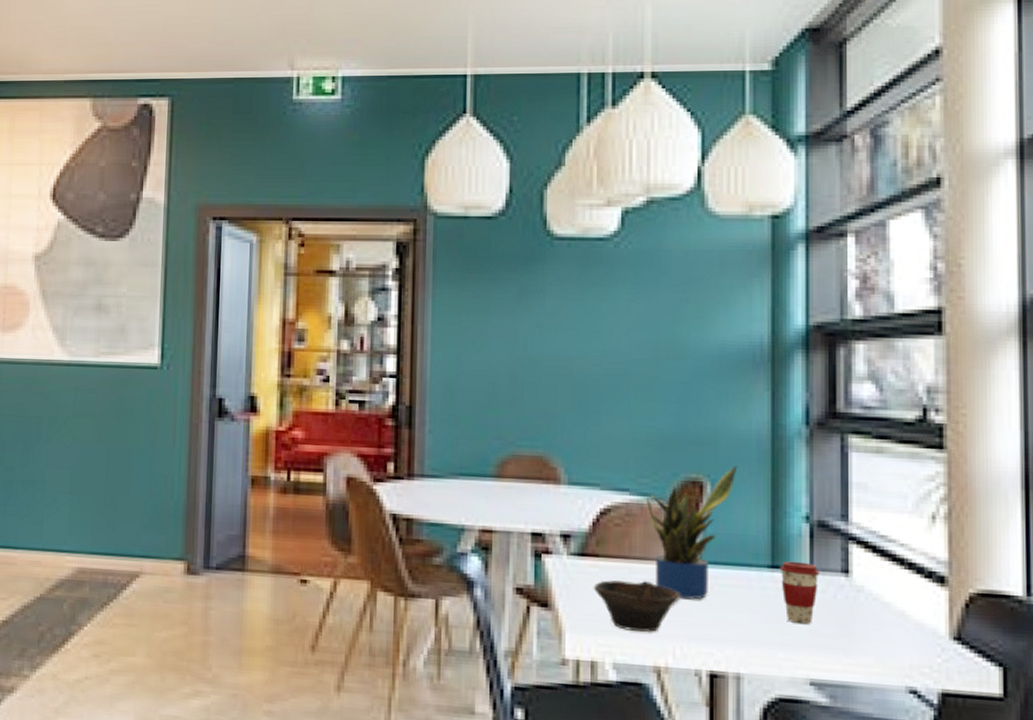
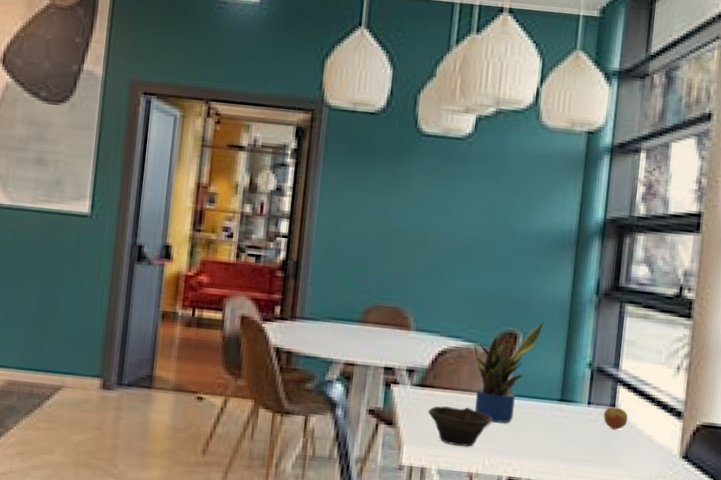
coffee cup: present [779,561,820,625] -> none [566,396,595,444]
apple: none [834,568,869,604] -> present [603,403,628,430]

